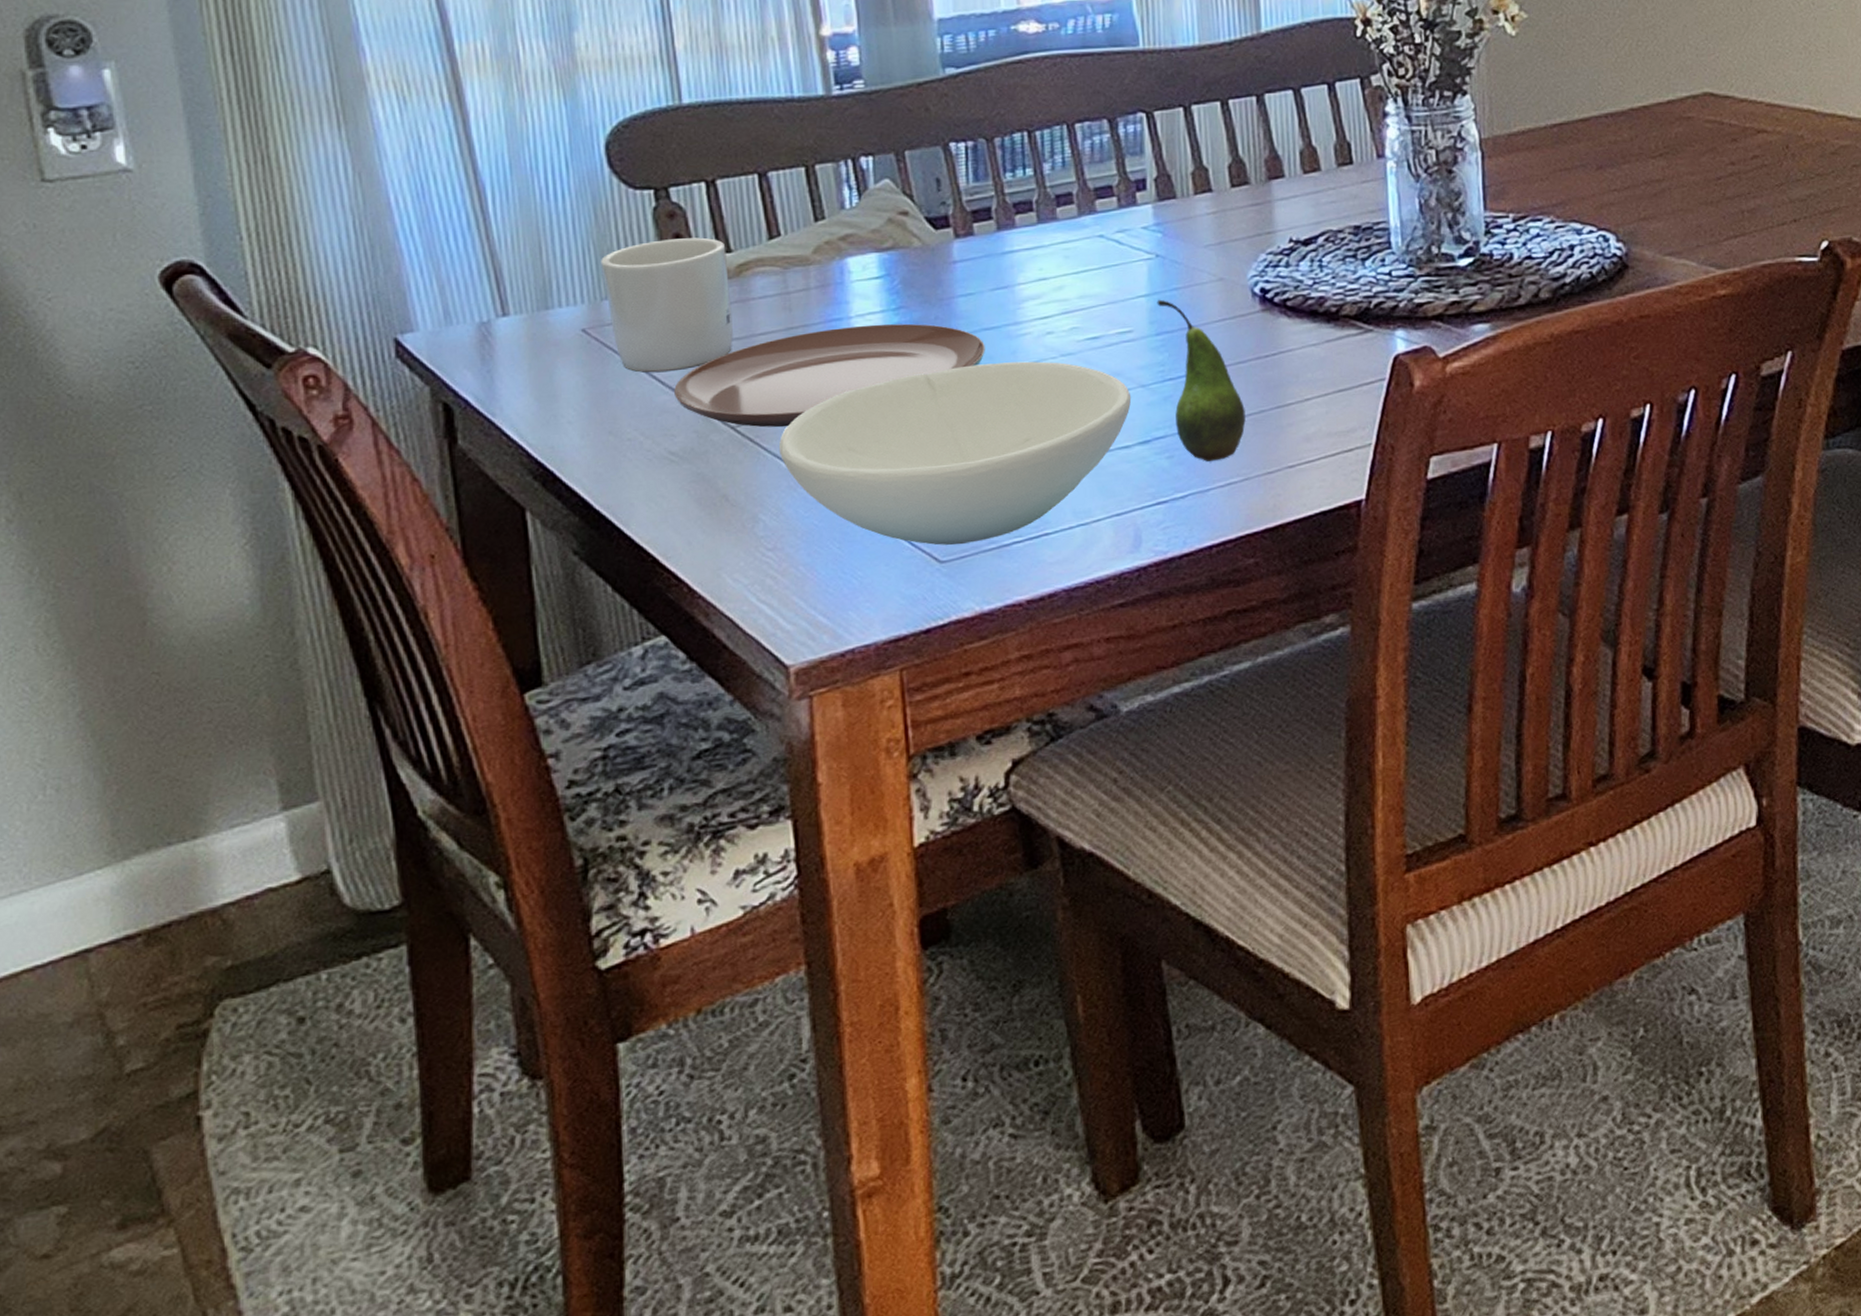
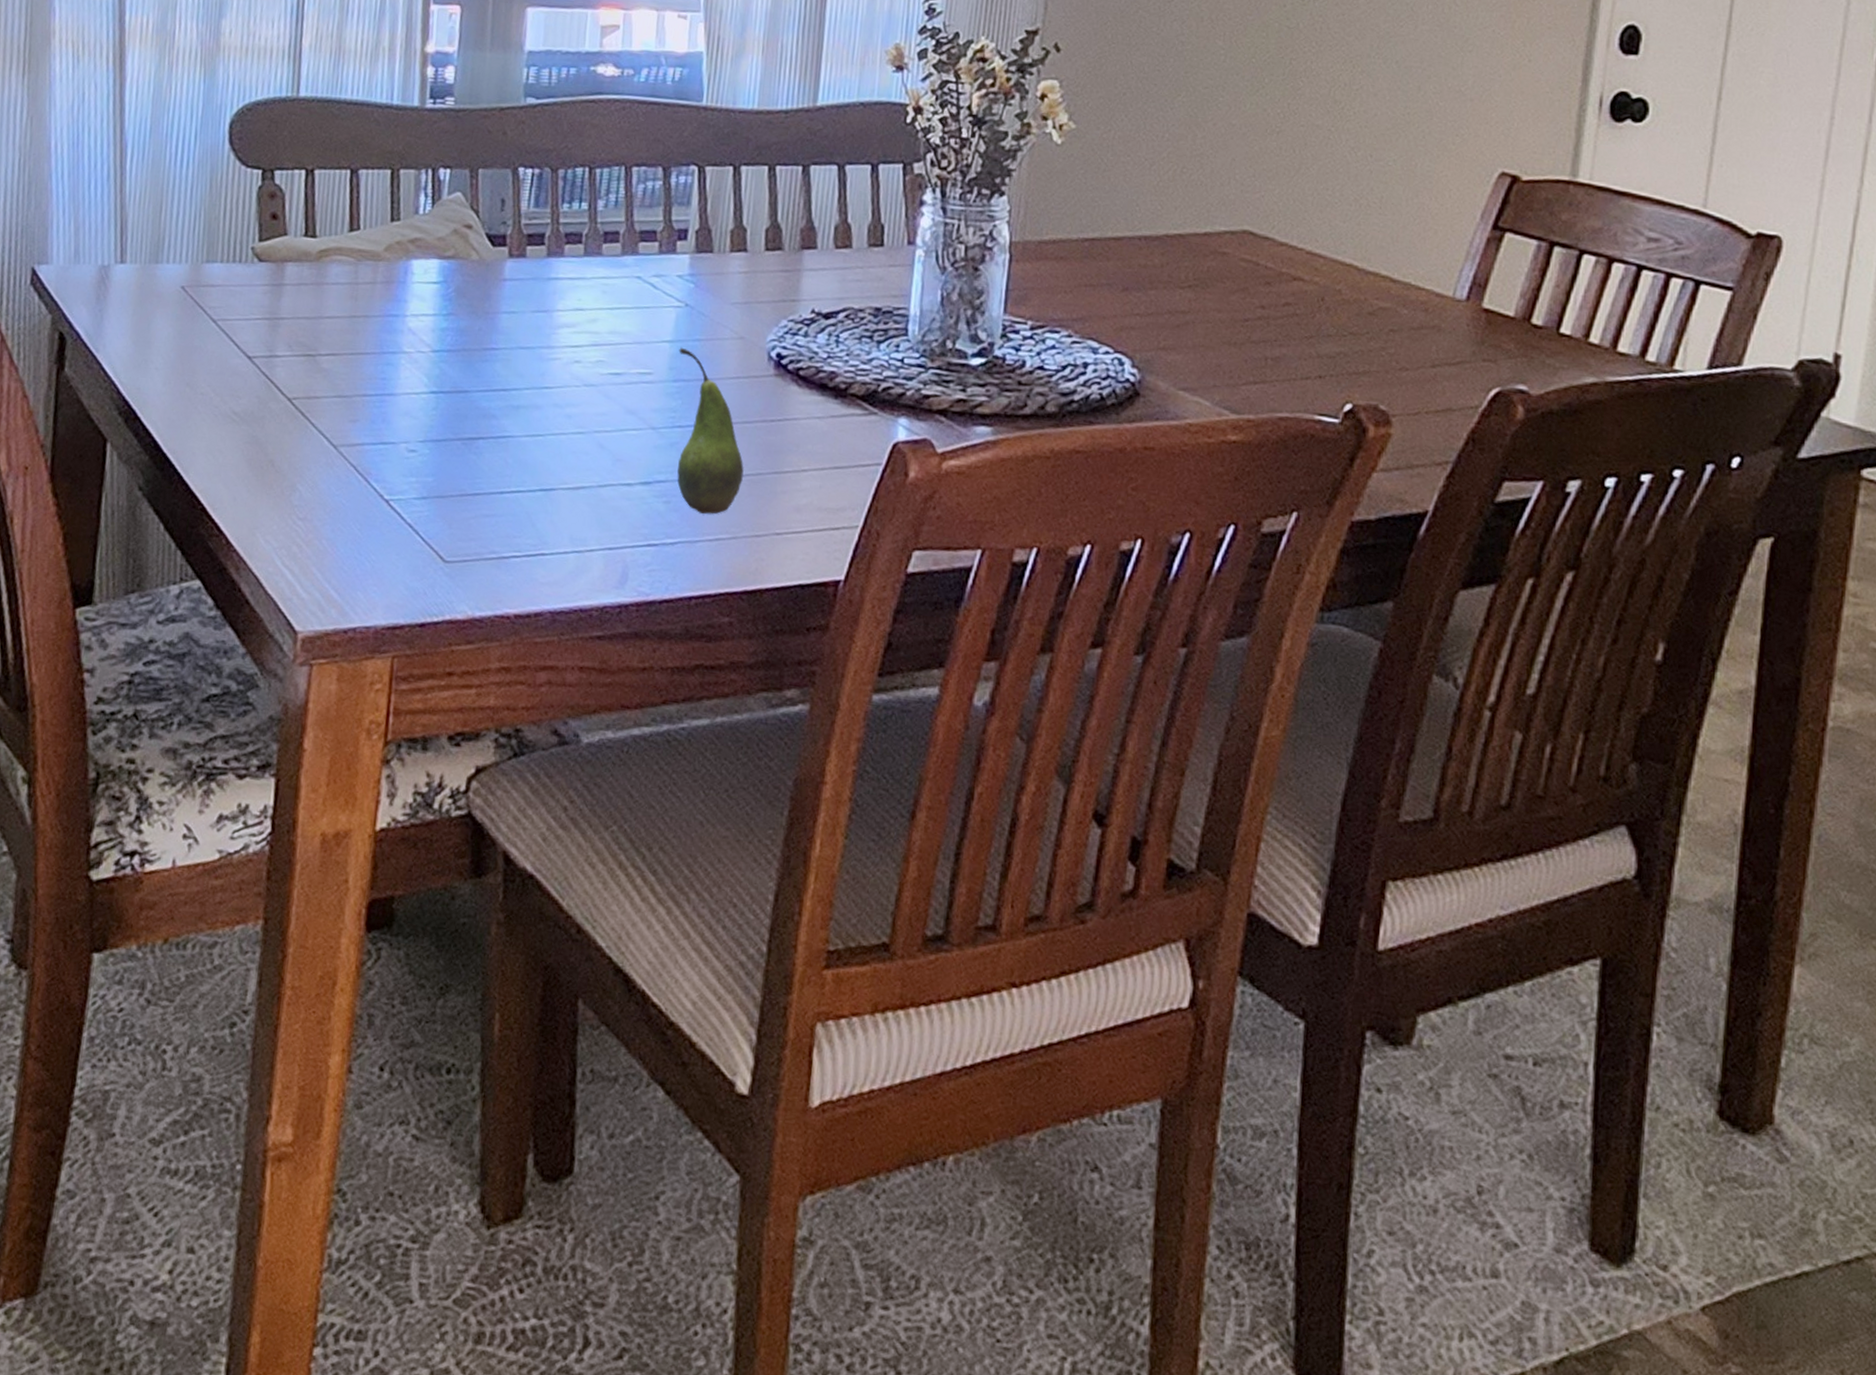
mug: present [601,237,733,373] -> none [206,216,313,339]
plate: present [674,323,985,428] -> none [246,323,518,408]
bowl: present [778,361,1132,545] -> none [324,378,641,549]

